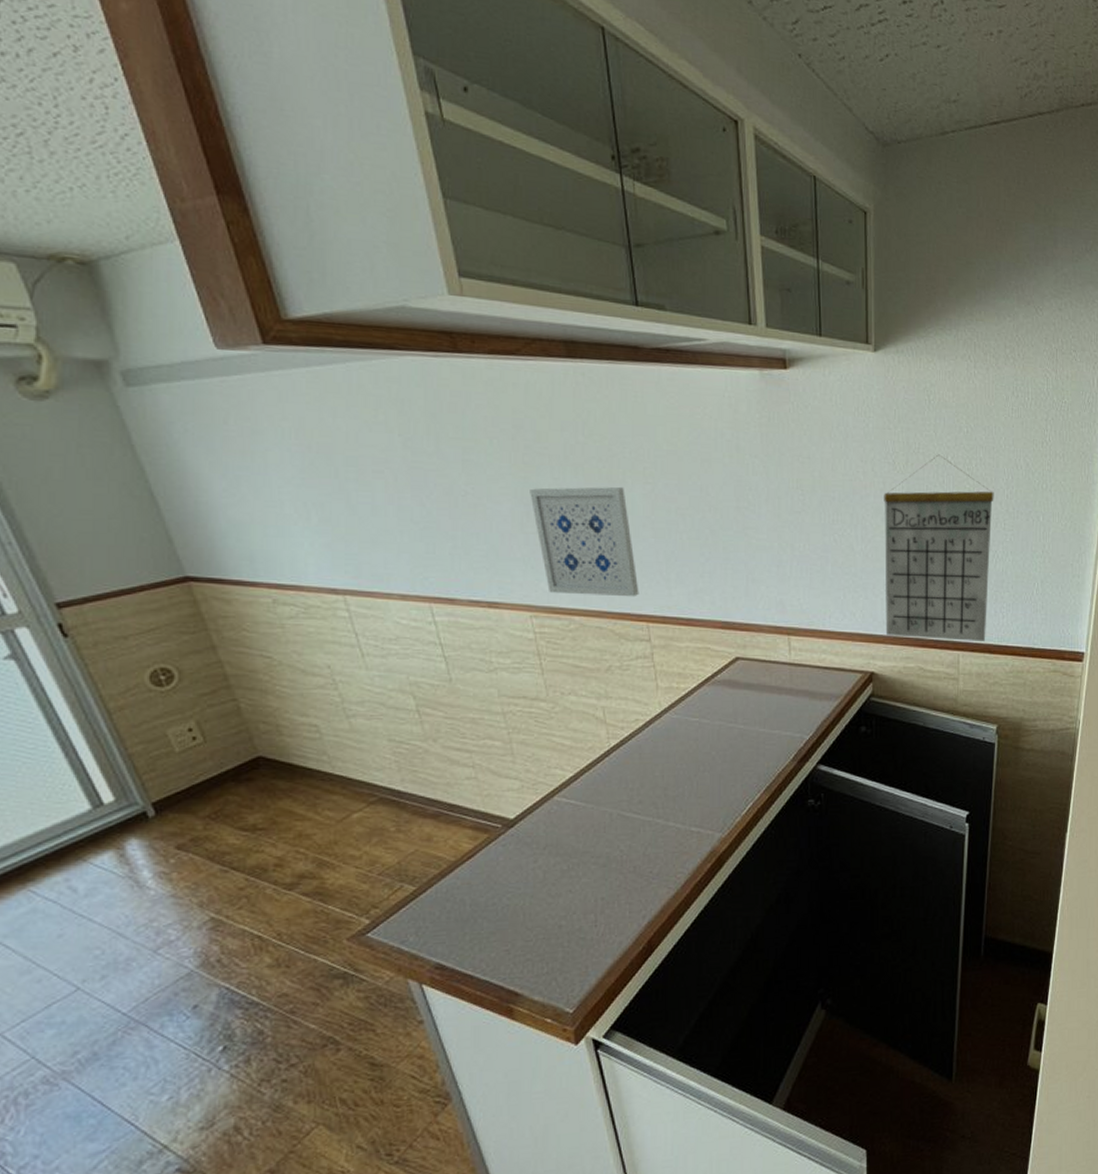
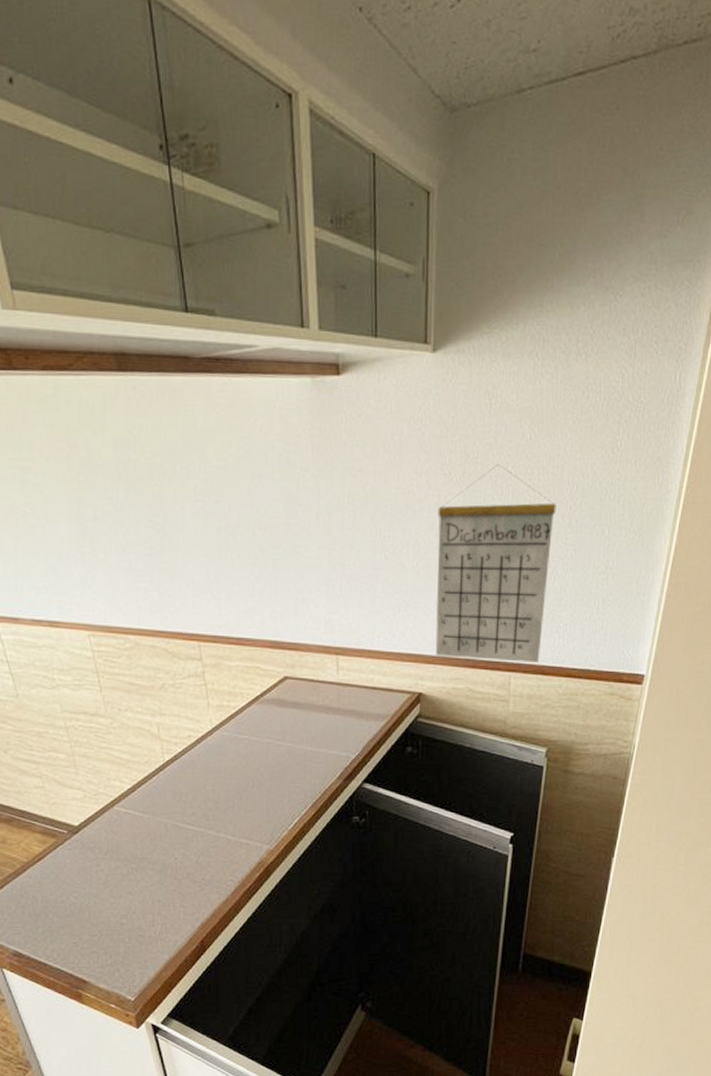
wall art: present [530,486,639,597] -> none [85,504,191,617]

